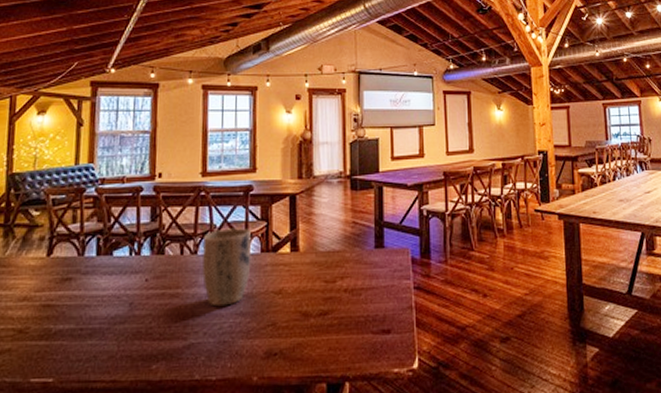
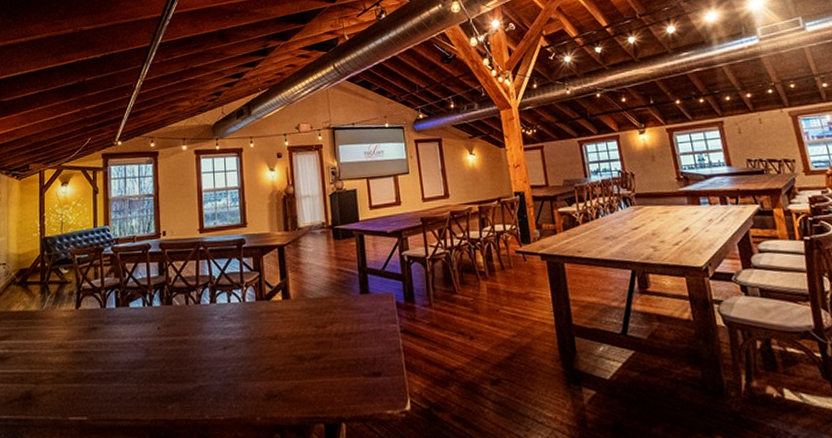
plant pot: present [201,228,252,307] -> none [204,278,248,352]

